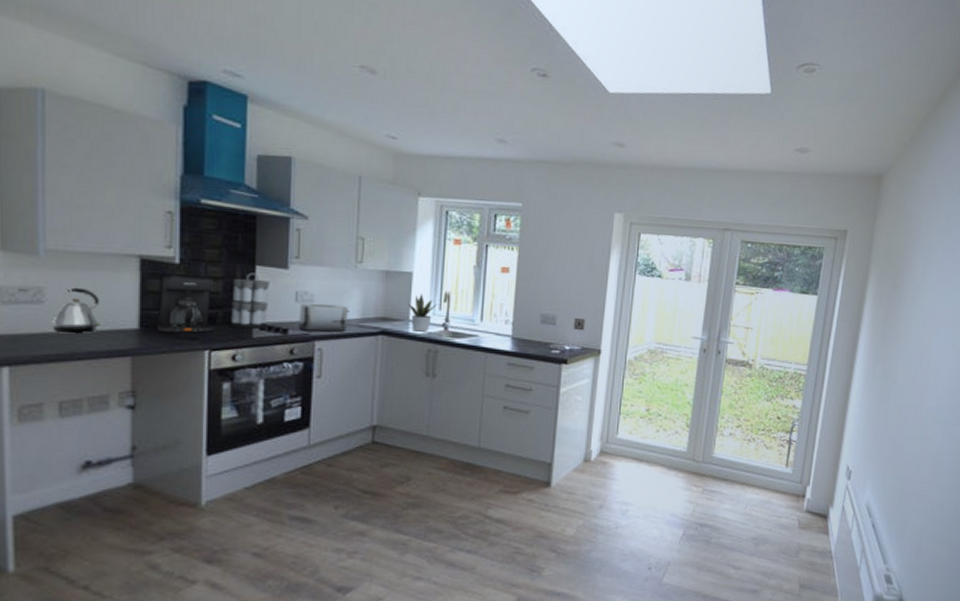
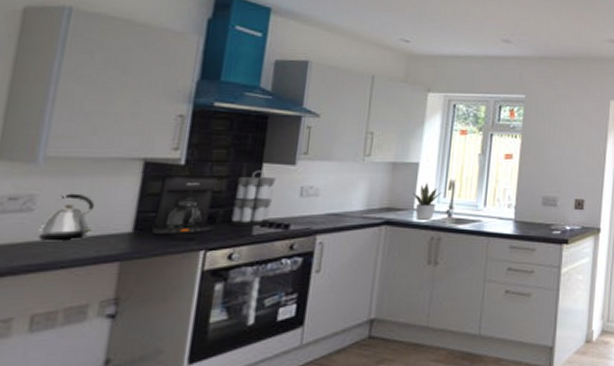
toaster: present [298,303,350,333] -> none [301,197,355,227]

